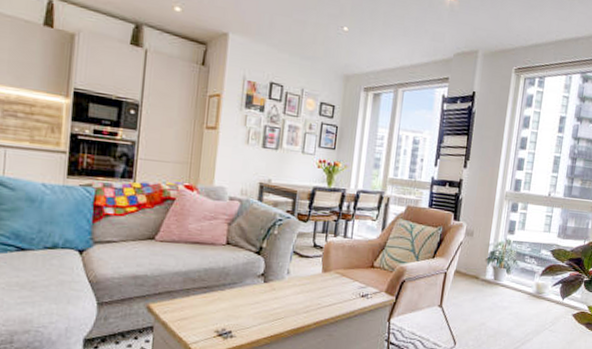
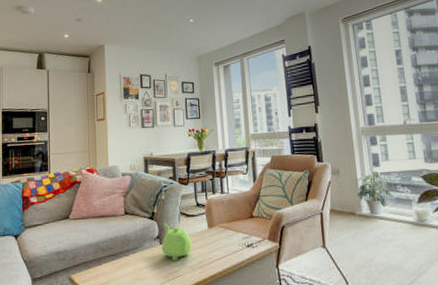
teapot: none [264,261,301,302] -> present [161,223,192,261]

